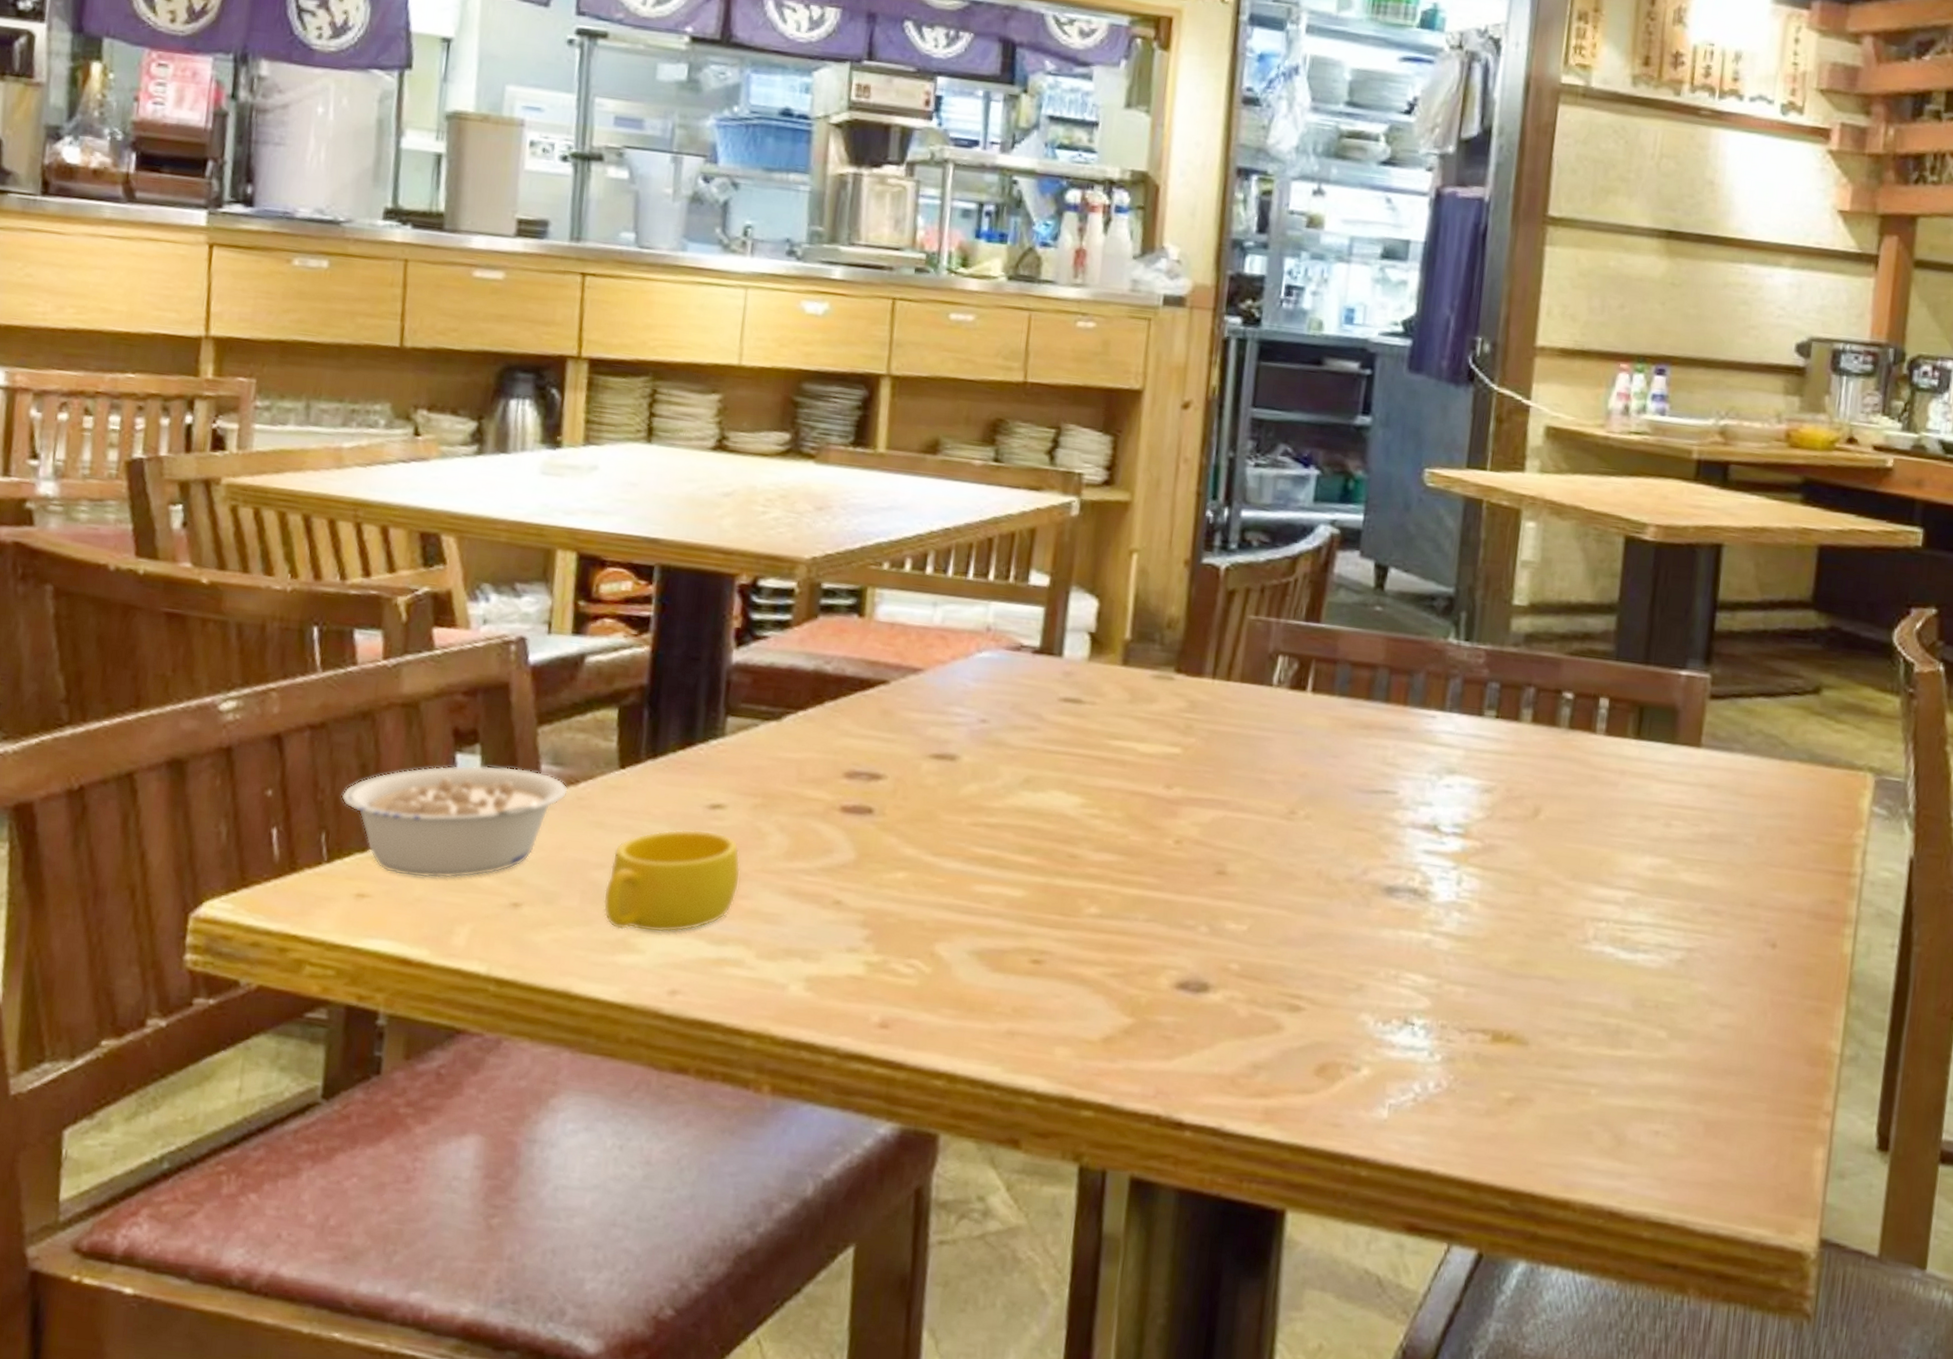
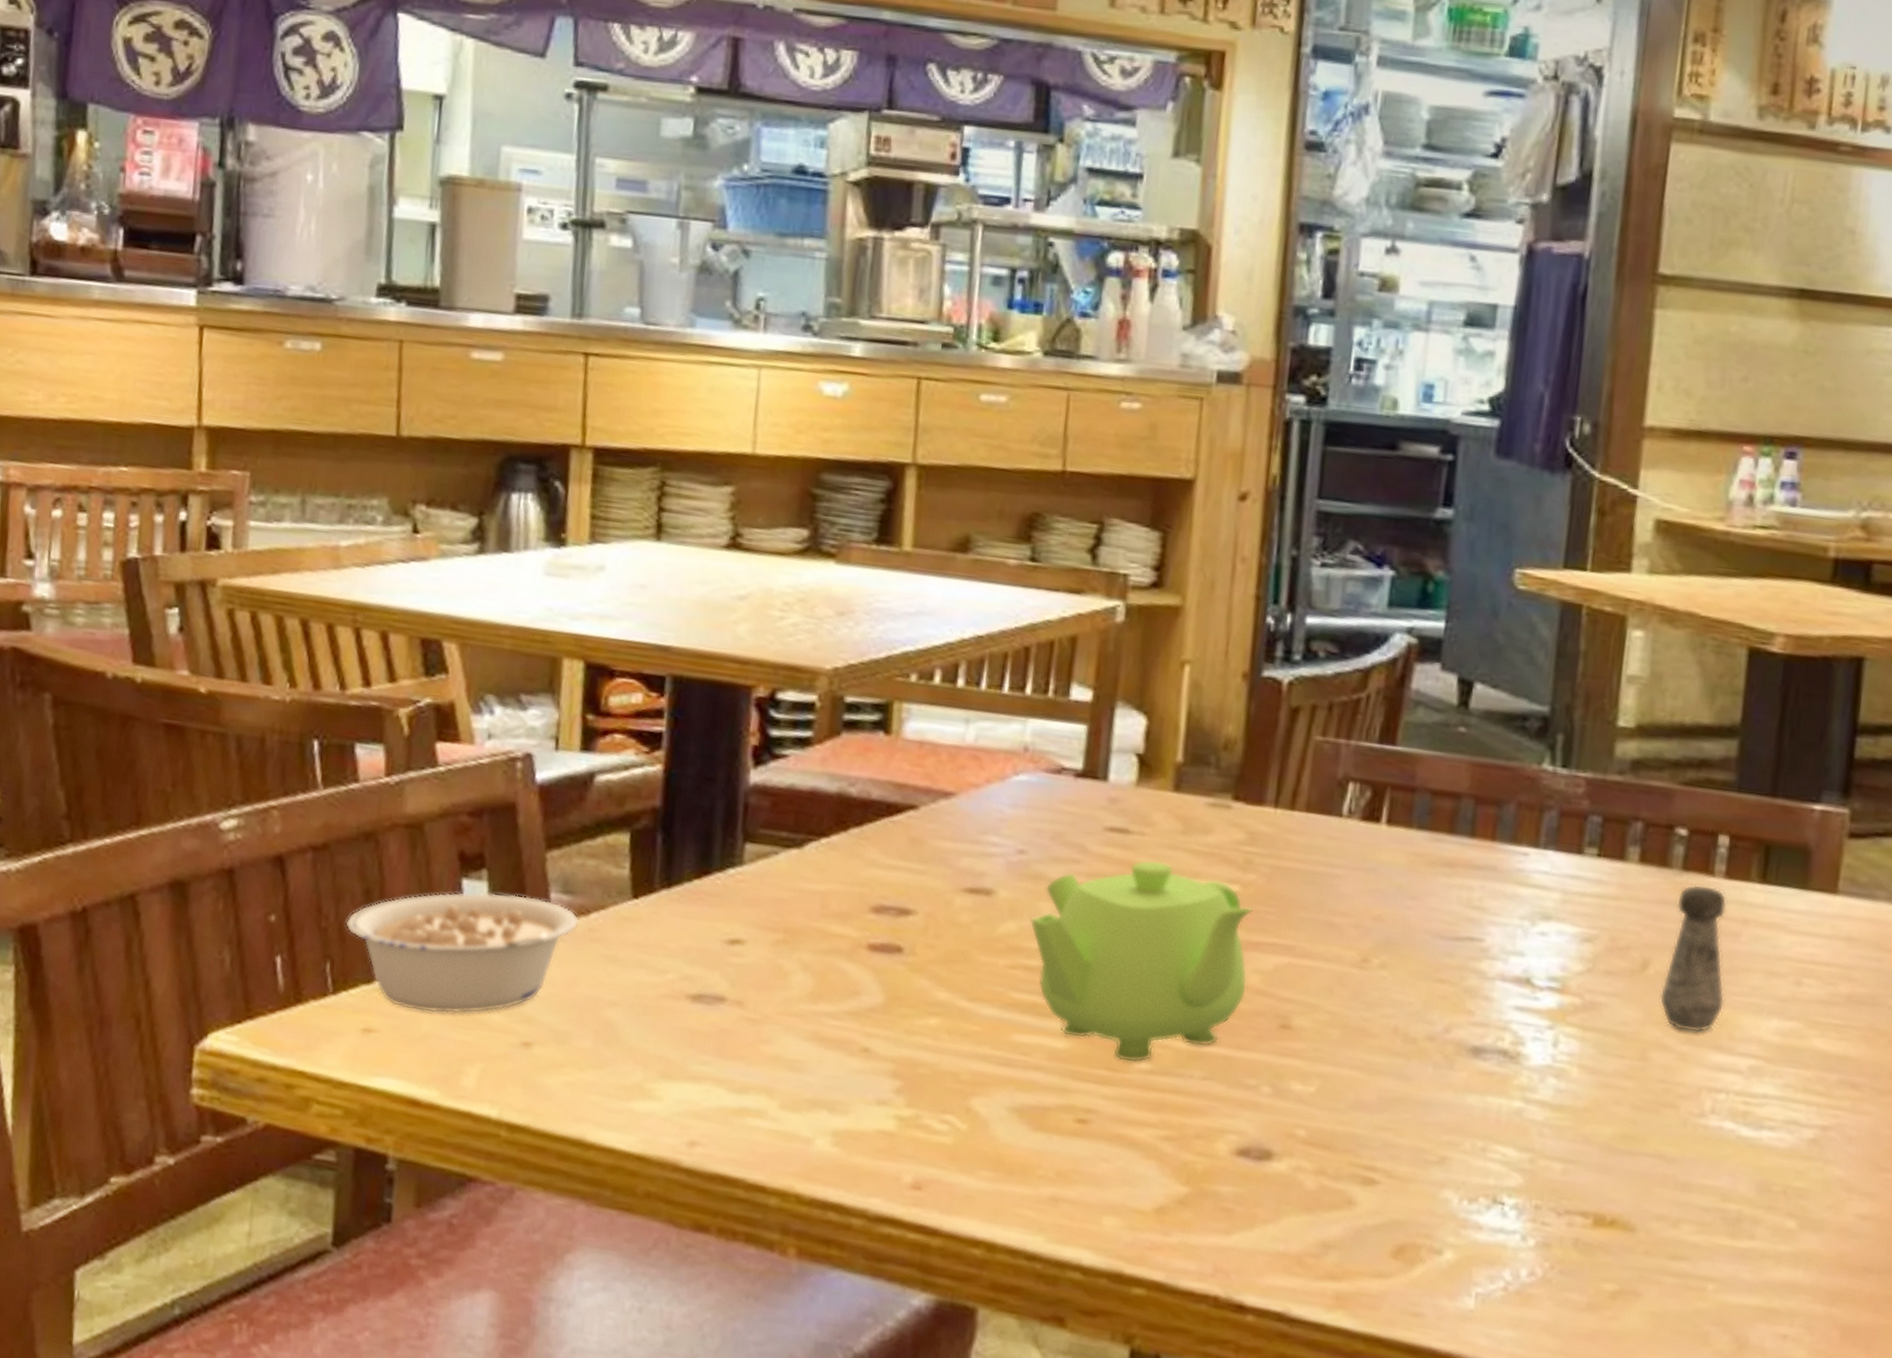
cup: present [603,829,741,933] -> none [618,966,762,1079]
teapot: none [990,726,1193,908] -> present [1029,859,1254,1063]
salt shaker: none [1549,740,1607,870] -> present [1659,884,1727,1033]

